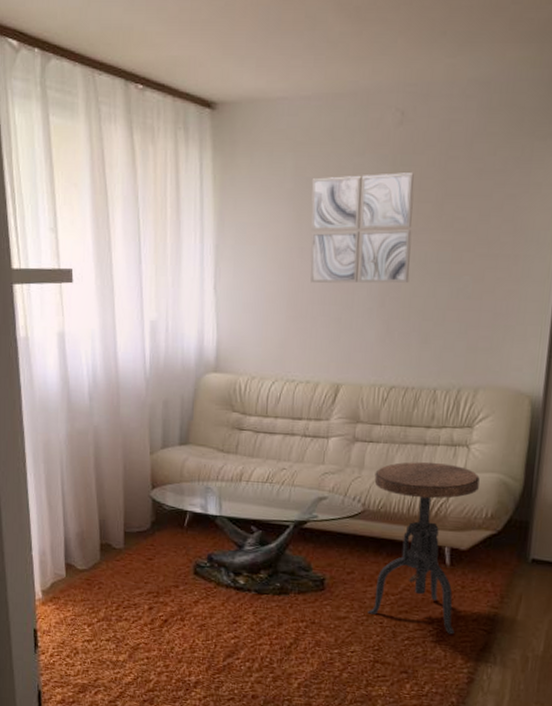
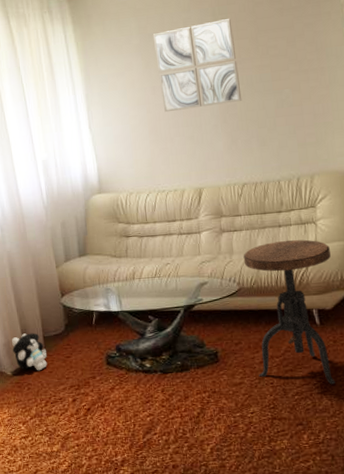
plush toy: none [86,524,125,570] -> present [12,333,47,371]

